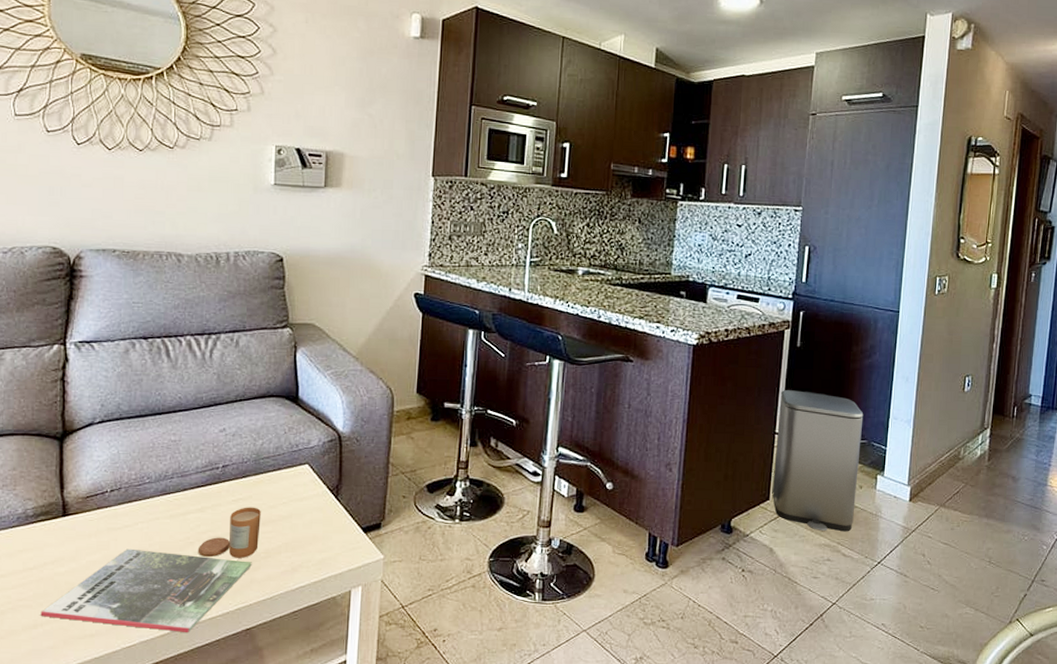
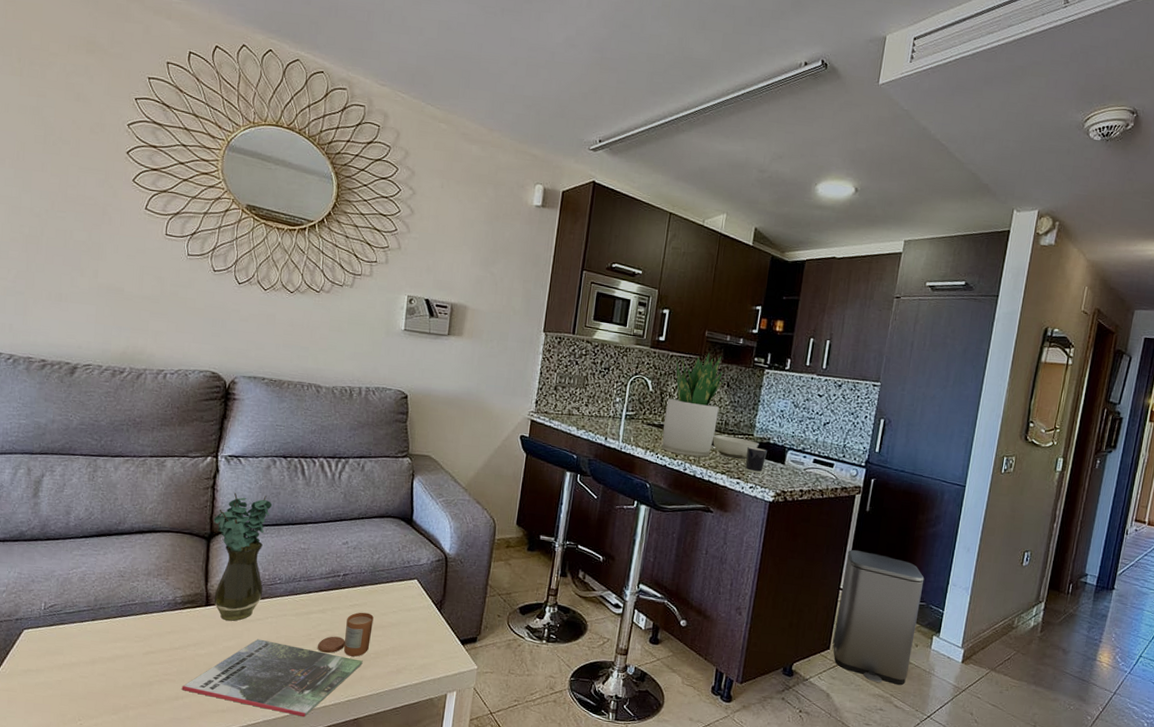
vase: none [66,383,134,531] -> present [213,493,273,621]
planter: none [572,187,636,303] -> present [662,352,726,458]
bowl: none [627,276,678,302] -> present [712,434,759,460]
mug: none [664,286,687,316] -> present [745,446,767,474]

